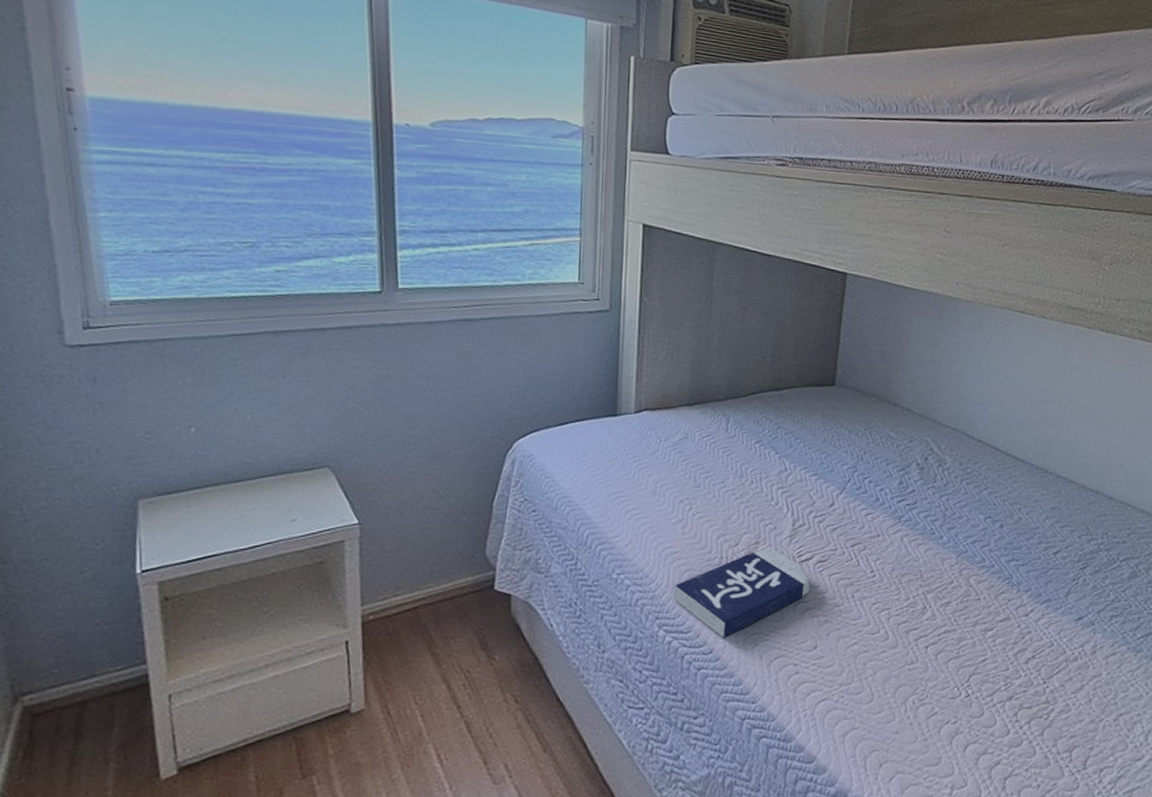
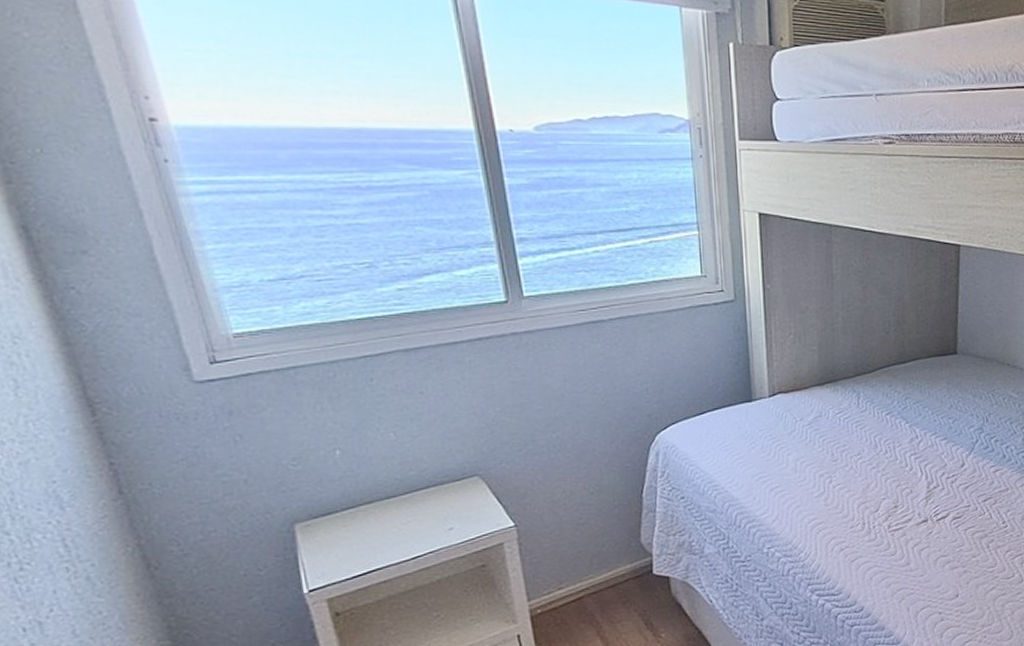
book: present [674,546,810,639] -> none [823,508,948,597]

